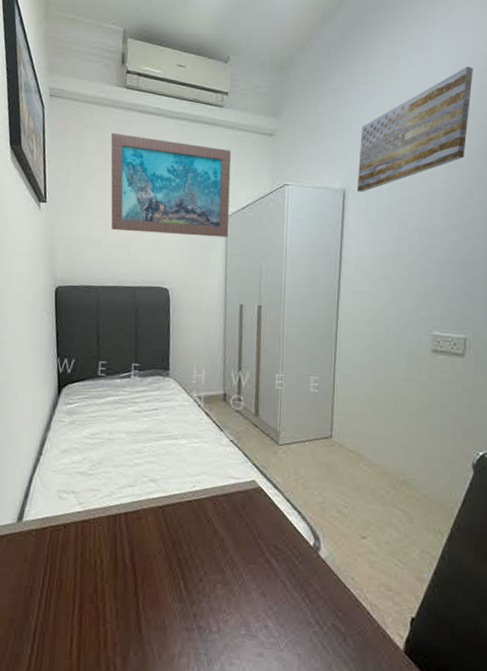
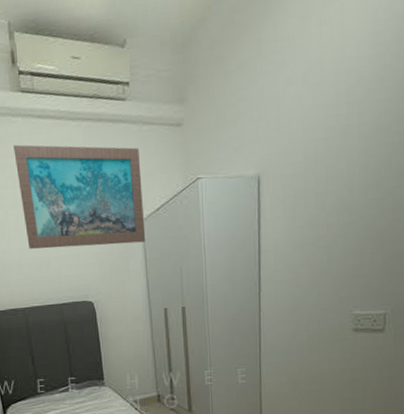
wall art: present [358,67,473,192] -> none [271,15,391,176]

